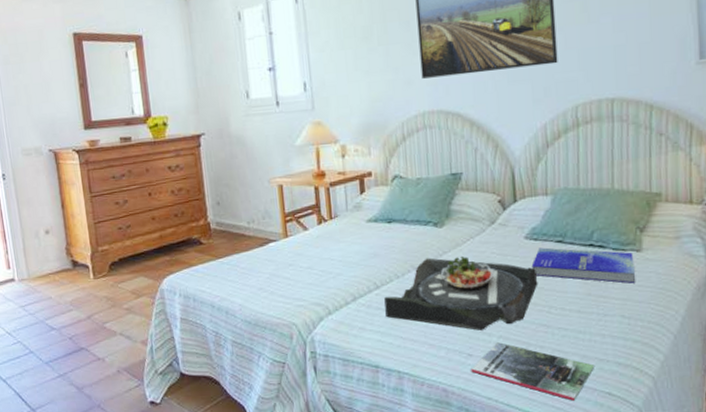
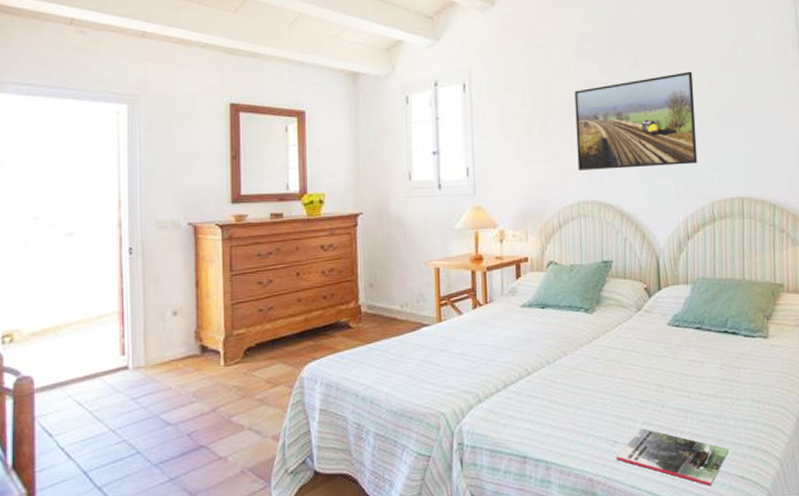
serving tray: present [384,257,538,330] -> none [535,342,679,417]
book: present [531,247,635,283] -> none [673,334,763,368]

